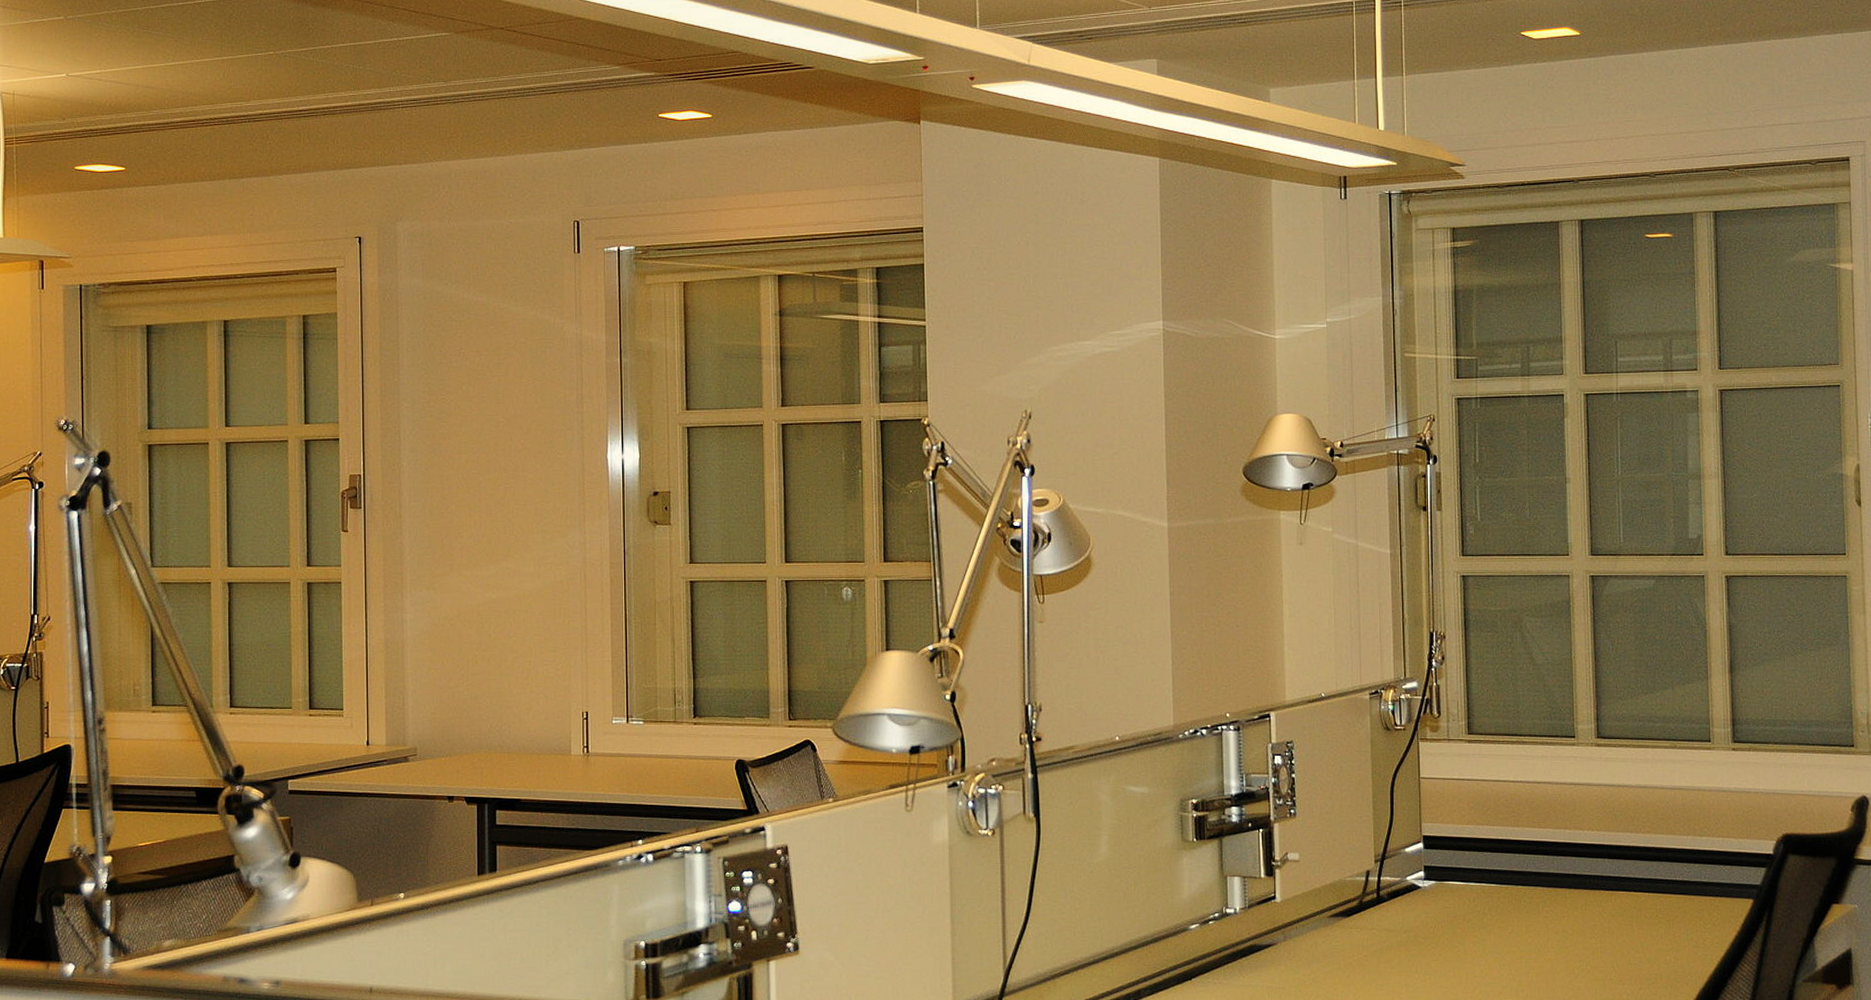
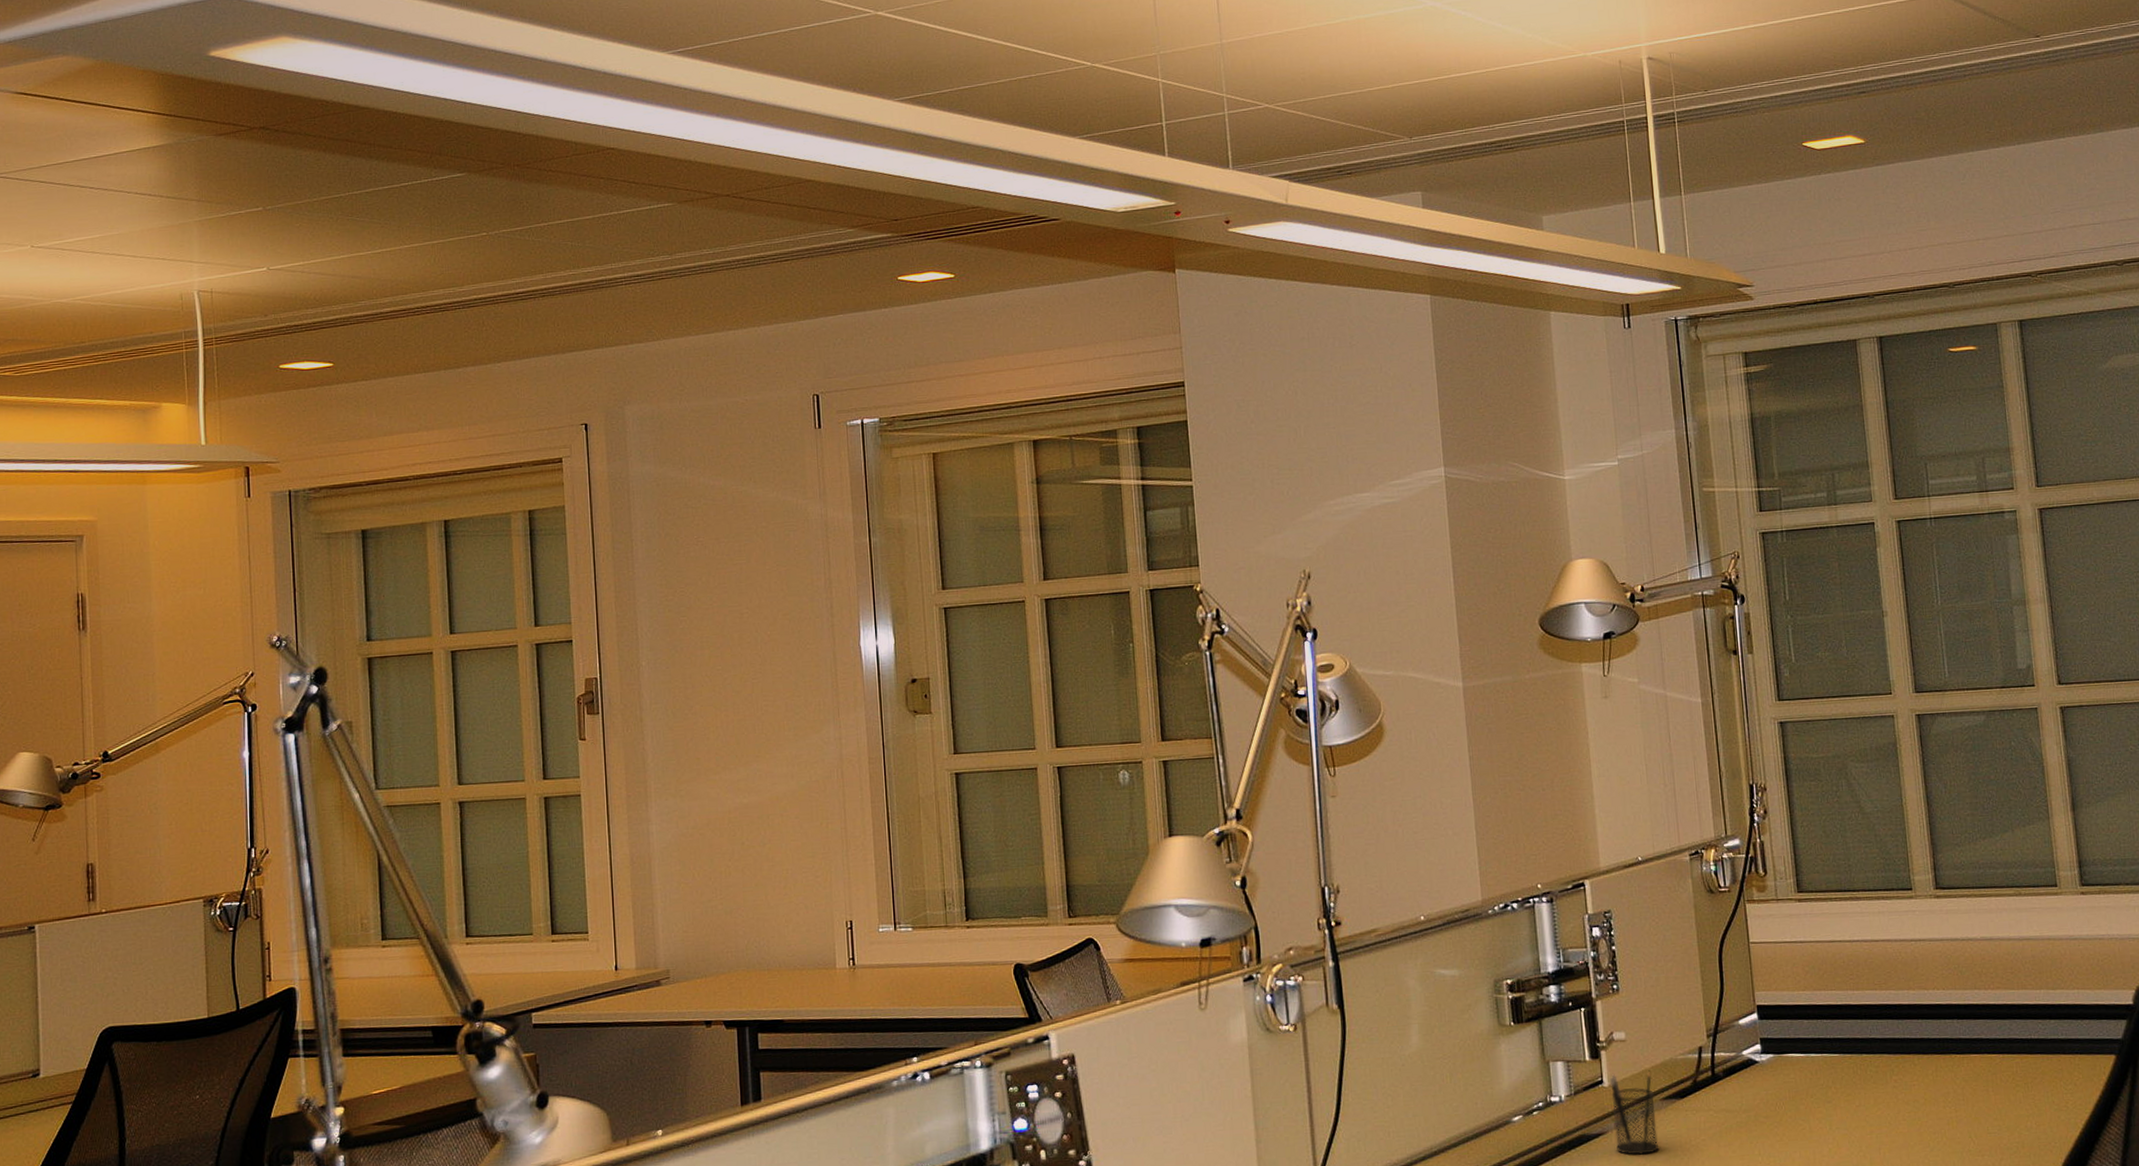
pencil holder: none [1281,889,1324,966] -> present [1609,1070,1659,1155]

